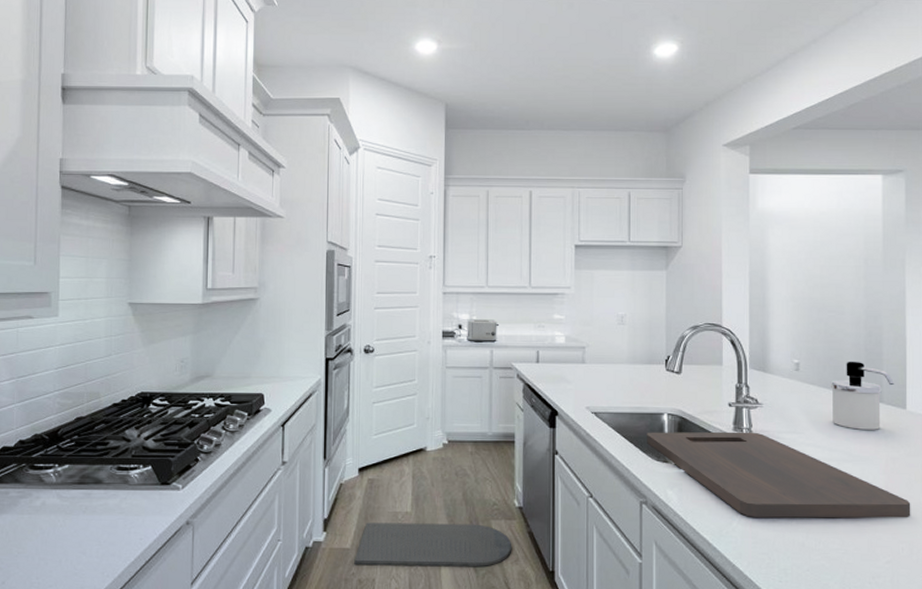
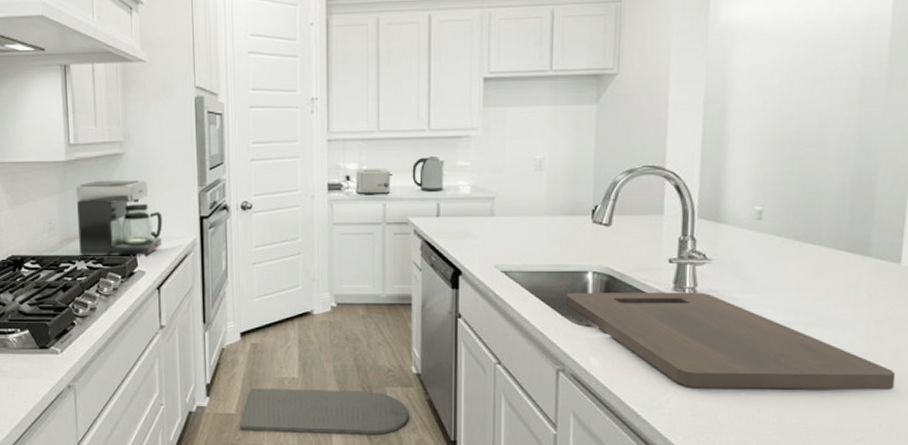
coffee maker: none [209,322,291,393] -> present [76,179,163,255]
kettle: none [515,309,544,341] -> present [412,155,445,192]
soap dispenser: present [830,361,894,430] -> none [801,206,888,289]

